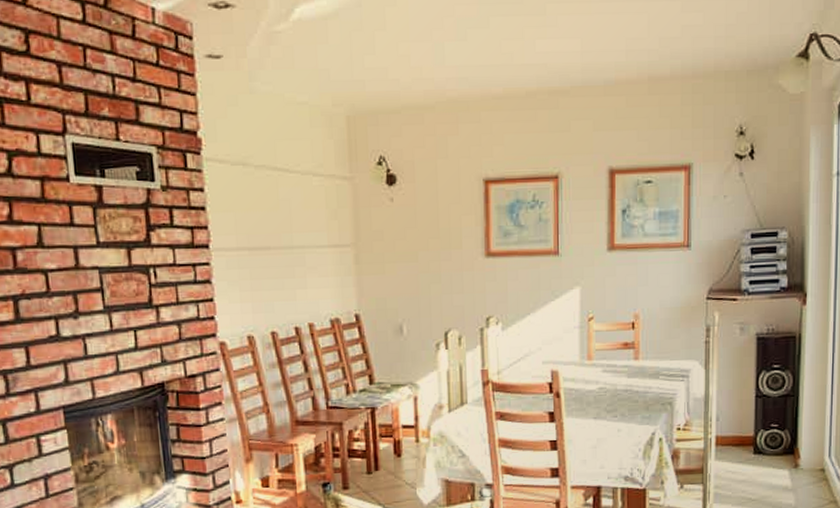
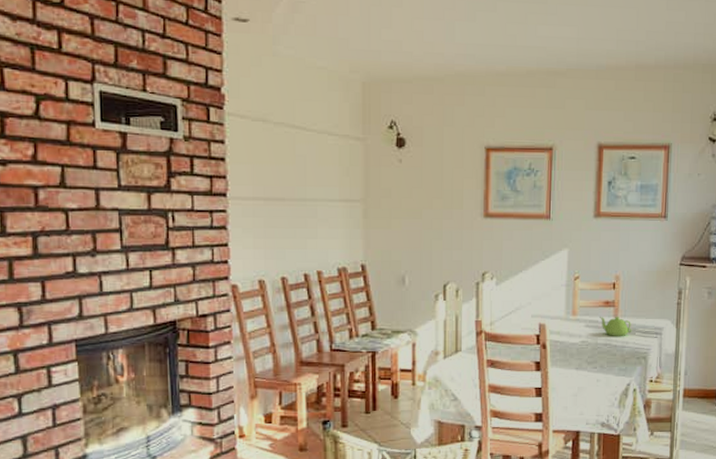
teapot: none [618,359,655,381] -> present [600,316,632,336]

